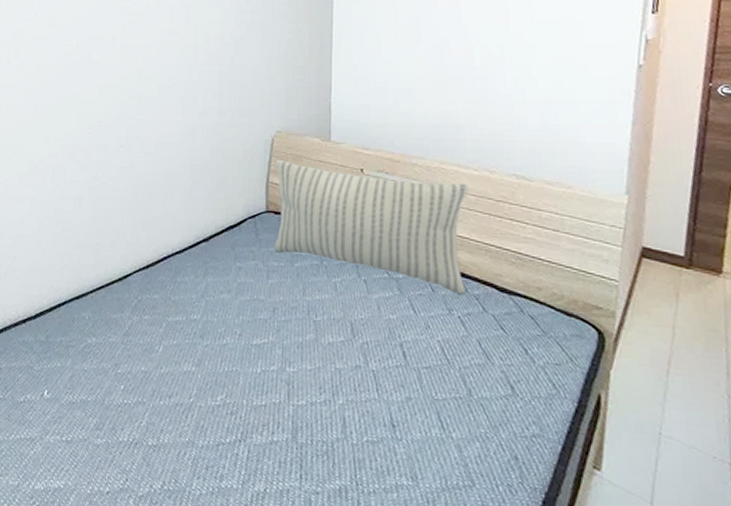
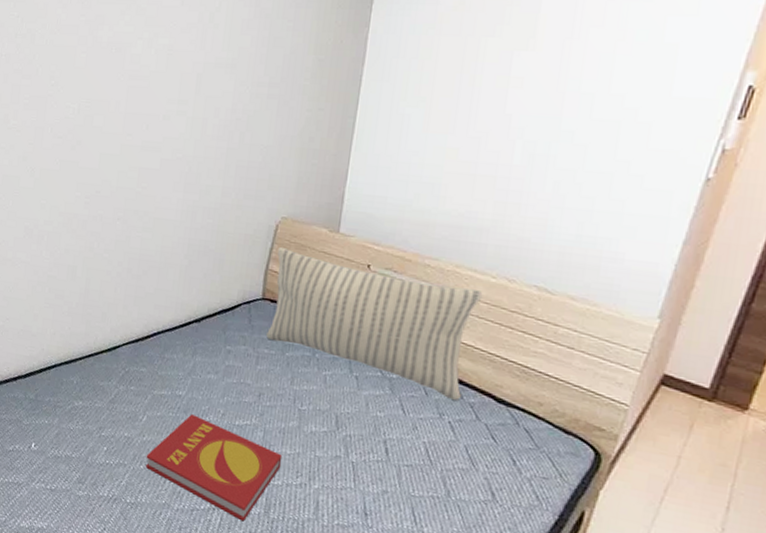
book: none [165,338,304,451] -> present [146,414,283,522]

